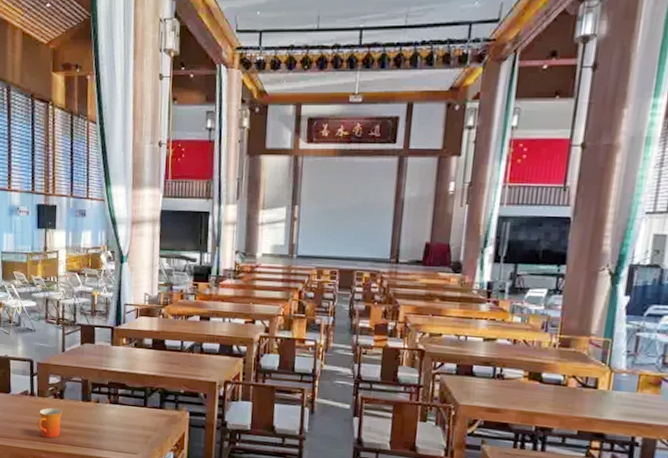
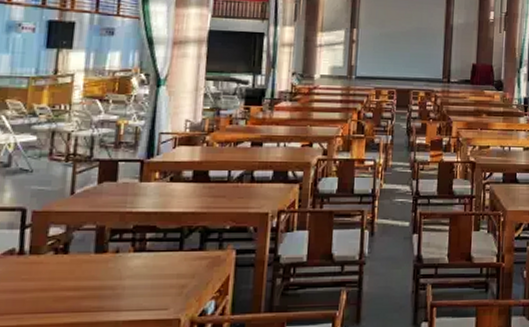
mug: present [37,407,63,438] -> none [25,266,66,306]

